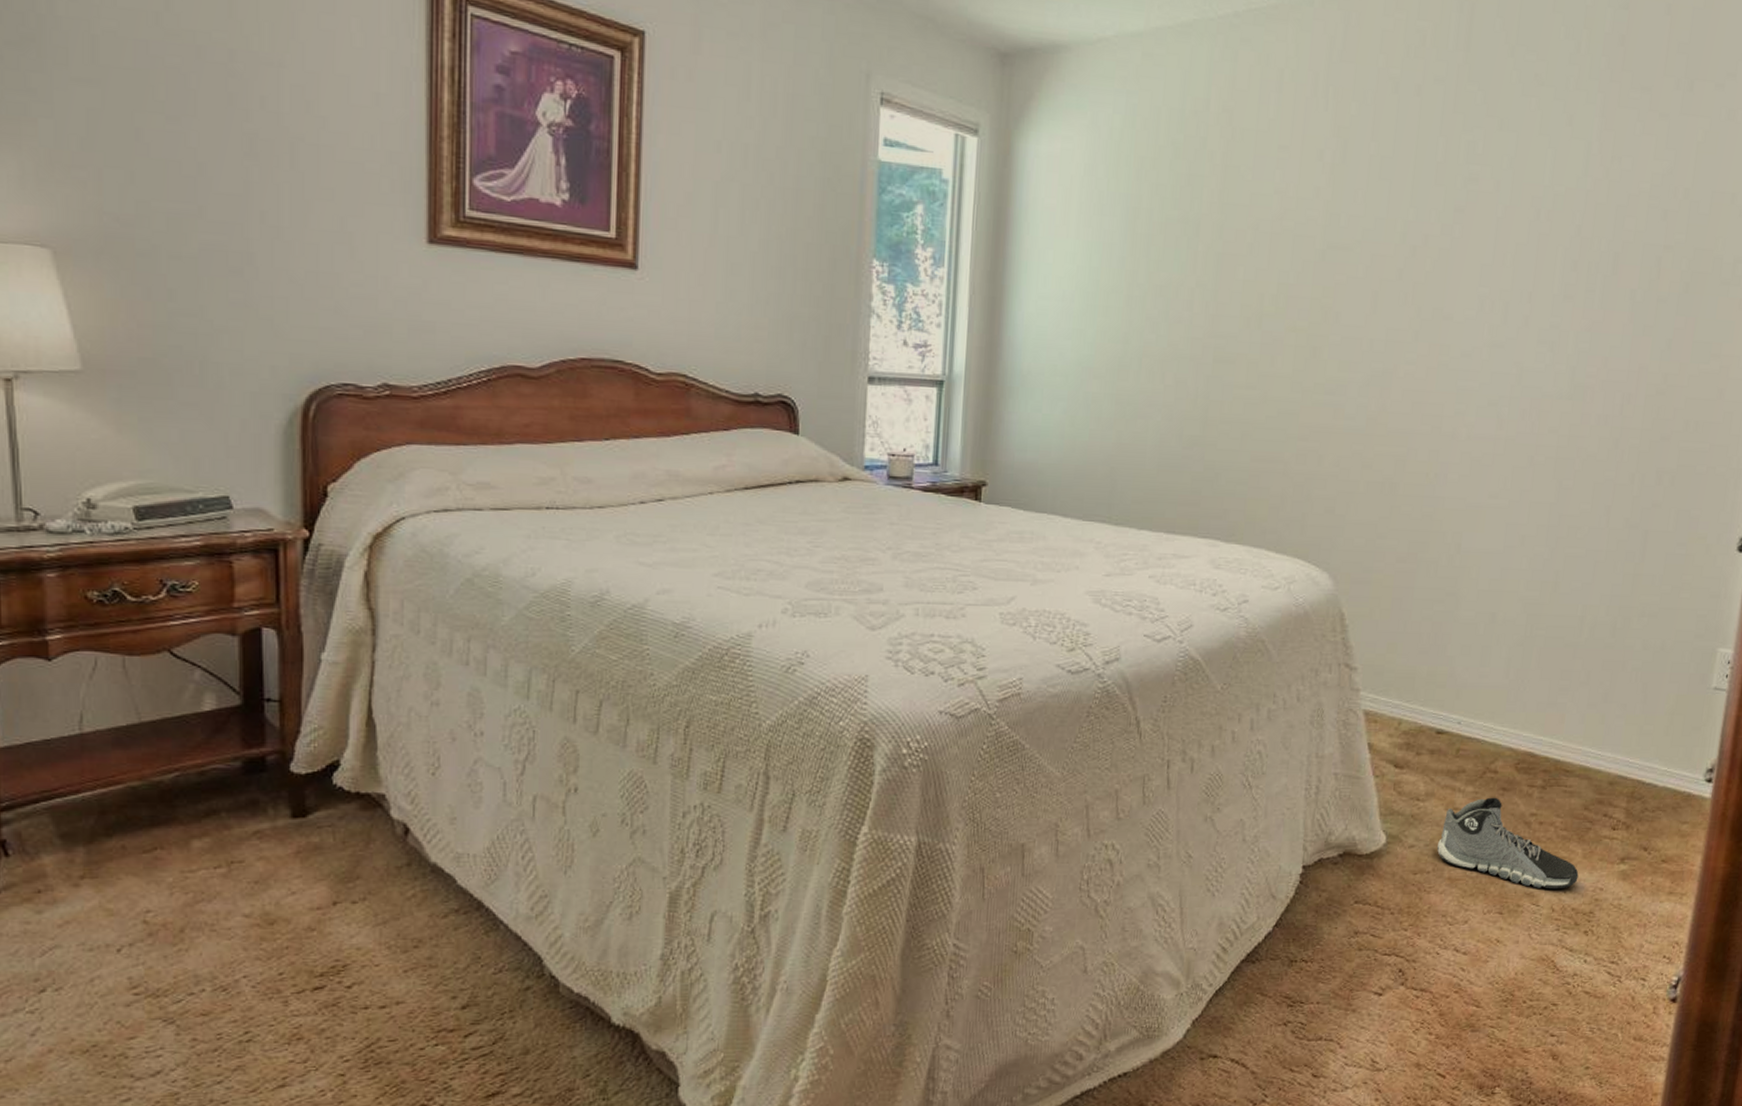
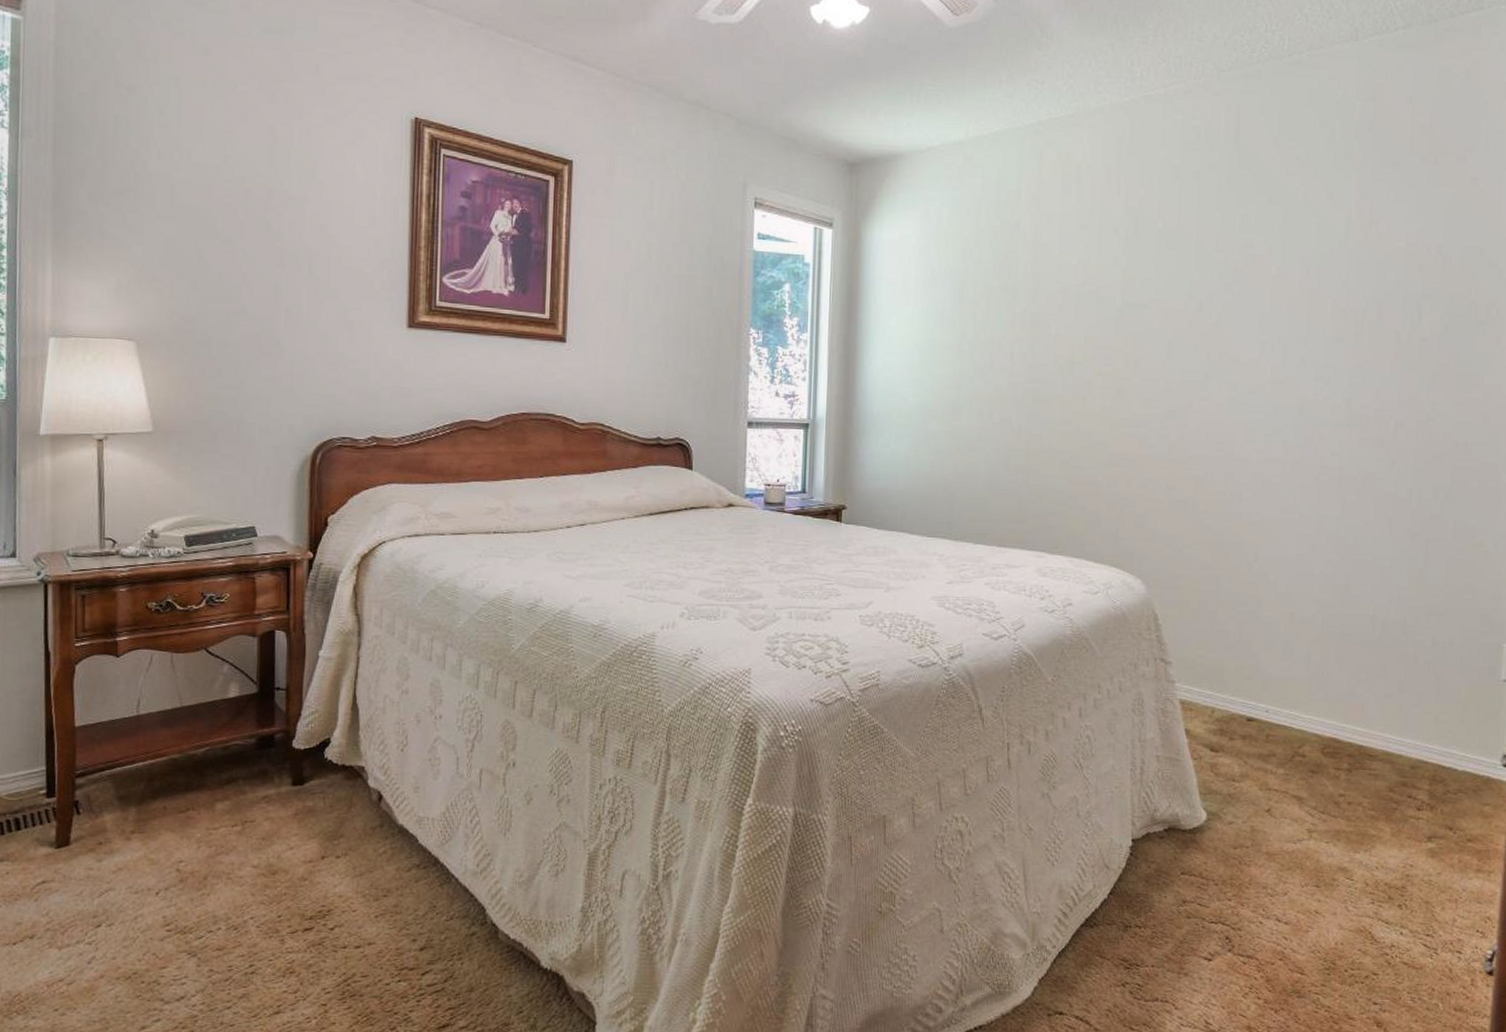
sneaker: present [1436,797,1579,889] -> none [1253,779,1389,865]

